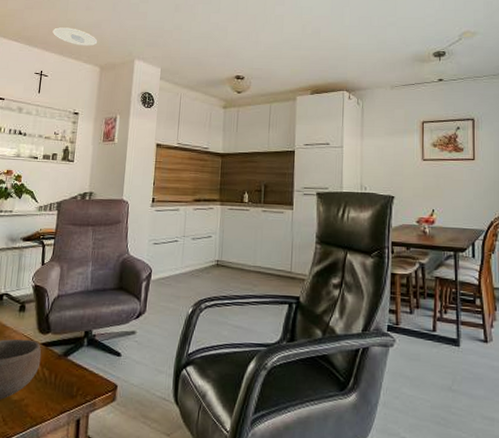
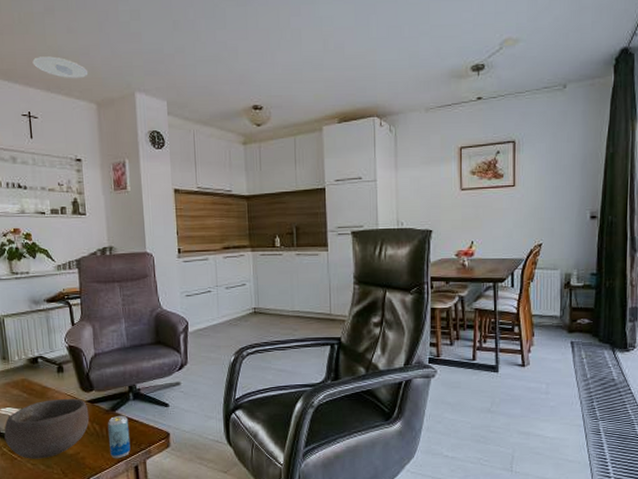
beverage can: none [54,361,79,410] -> present [107,415,131,459]

